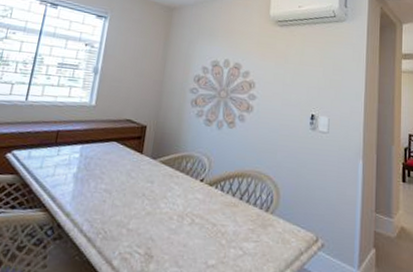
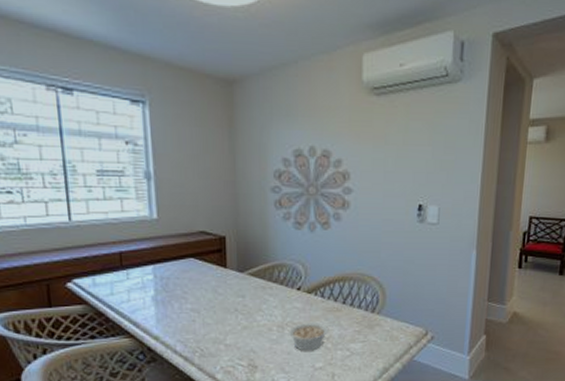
legume: none [187,214,232,246] -> present [289,321,336,351]

